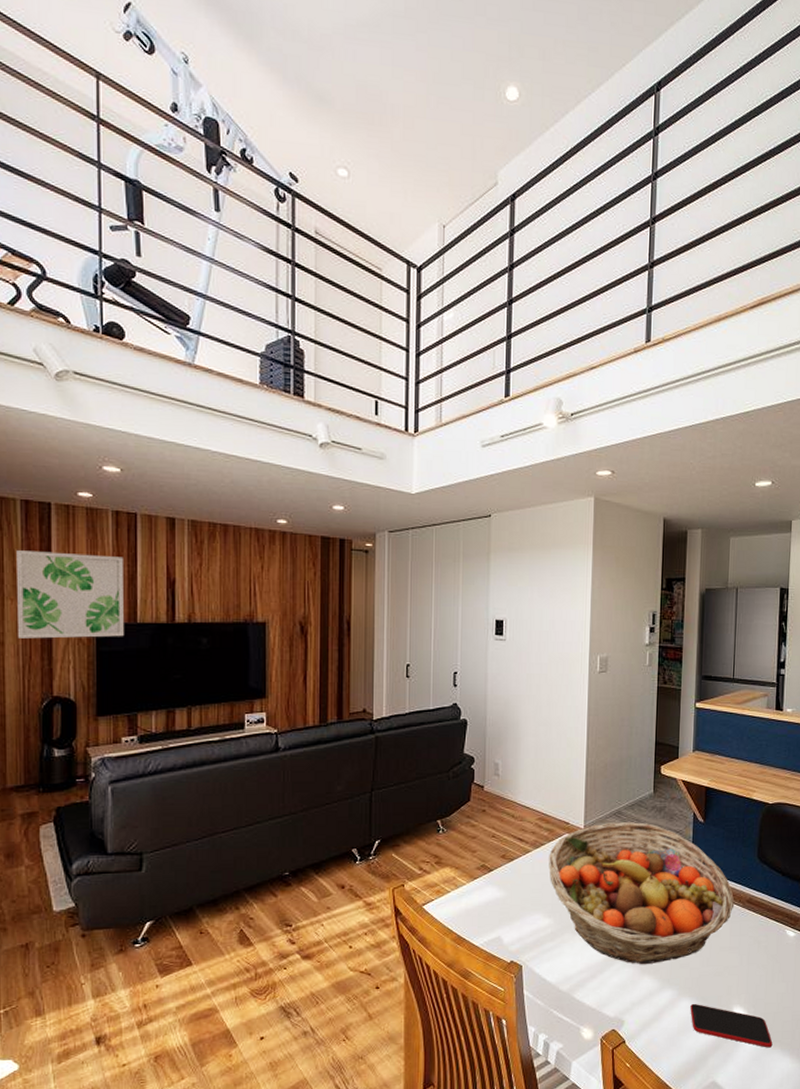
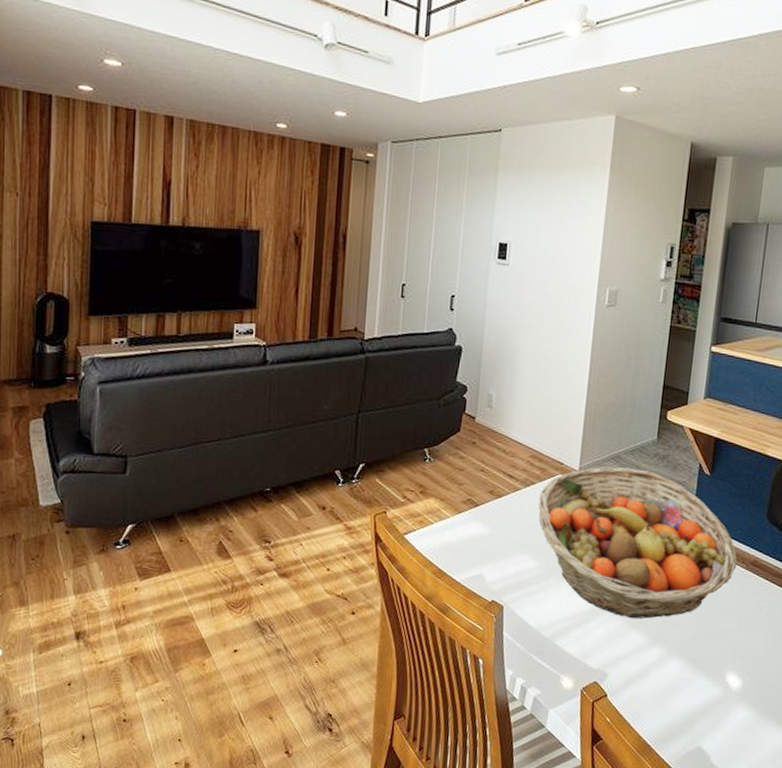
wall art: present [16,550,124,639] -> none [16,142,120,237]
smartphone: present [690,1003,773,1048] -> none [679,664,768,720]

